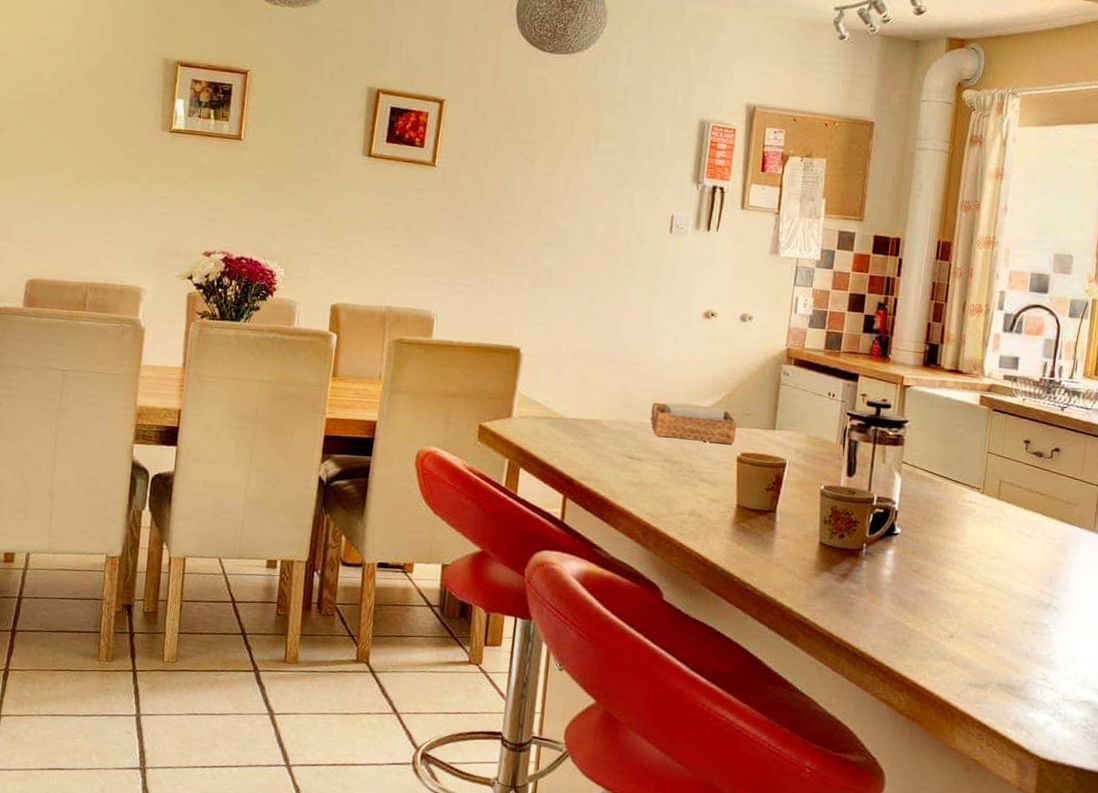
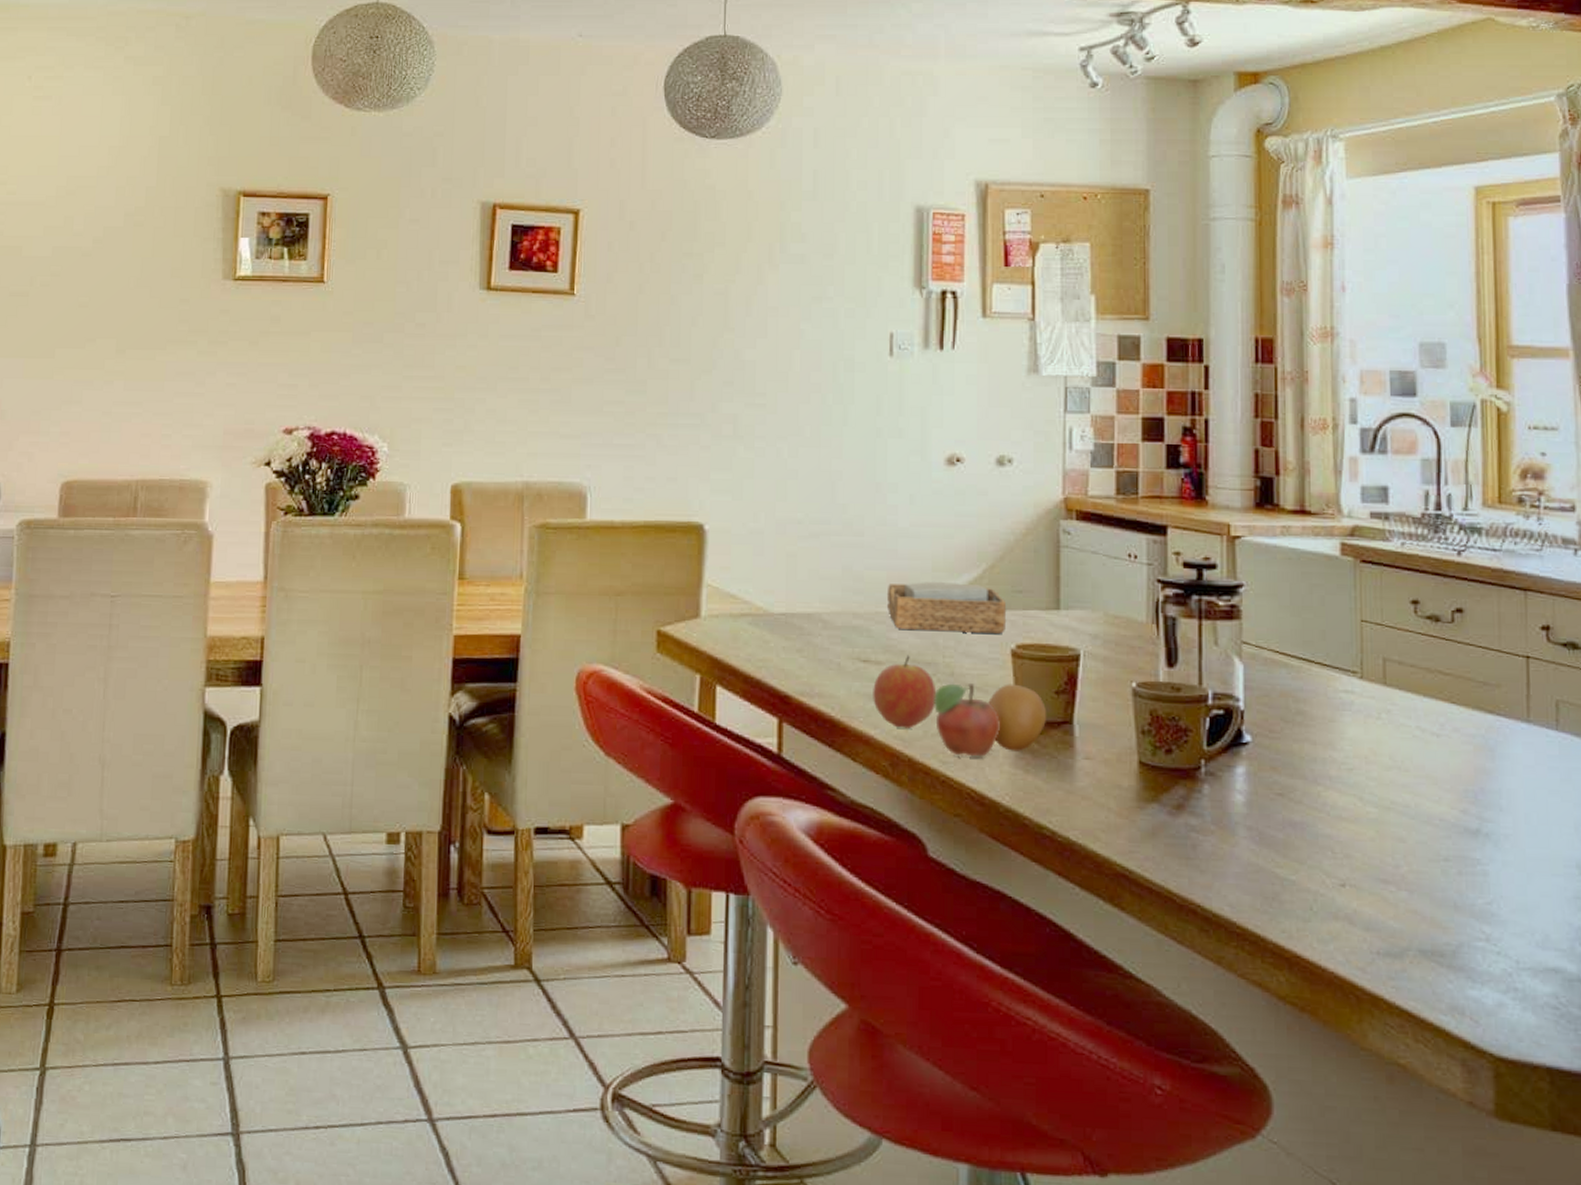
fruit: none [633,455,681,508] -> present [873,655,937,729]
fruit: none [677,477,724,532] -> present [934,683,1000,757]
fruit: none [717,481,758,530] -> present [988,684,1047,751]

